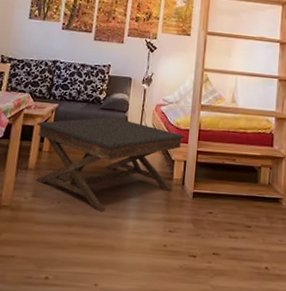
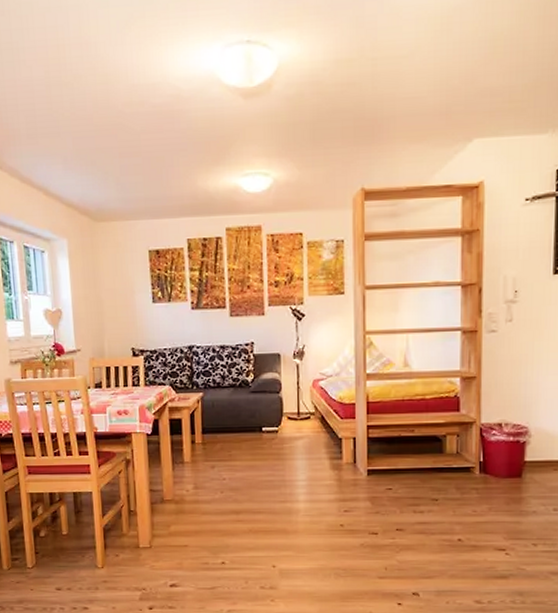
coffee table: present [36,116,185,212] -> none [184,399,351,498]

